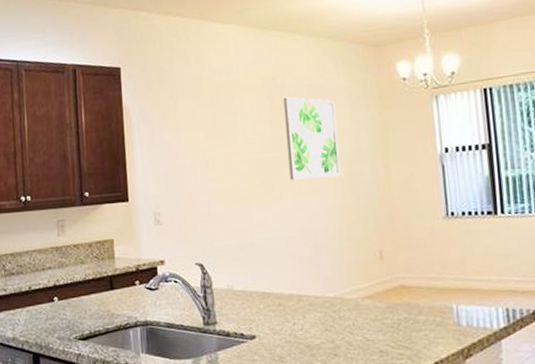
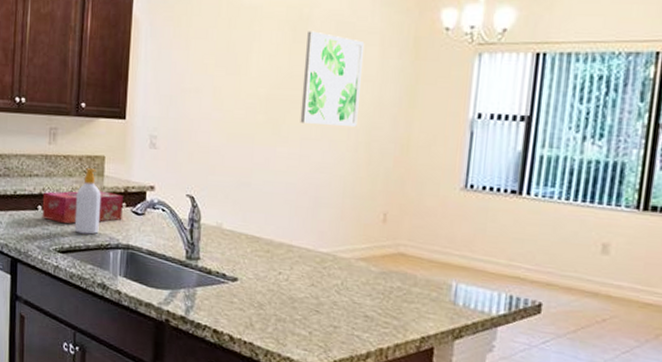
tissue box: none [57,273,137,311] -> present [42,190,123,224]
soap bottle: none [90,253,116,318] -> present [74,168,101,235]

